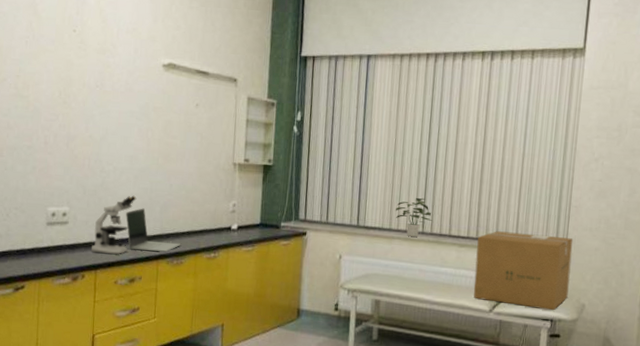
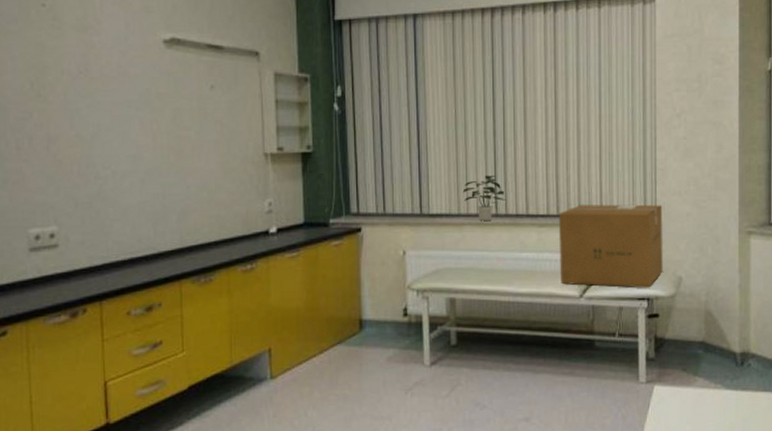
microscope: present [91,195,137,255] -> none [92,203,146,280]
laptop: present [126,208,181,253] -> none [133,218,208,271]

